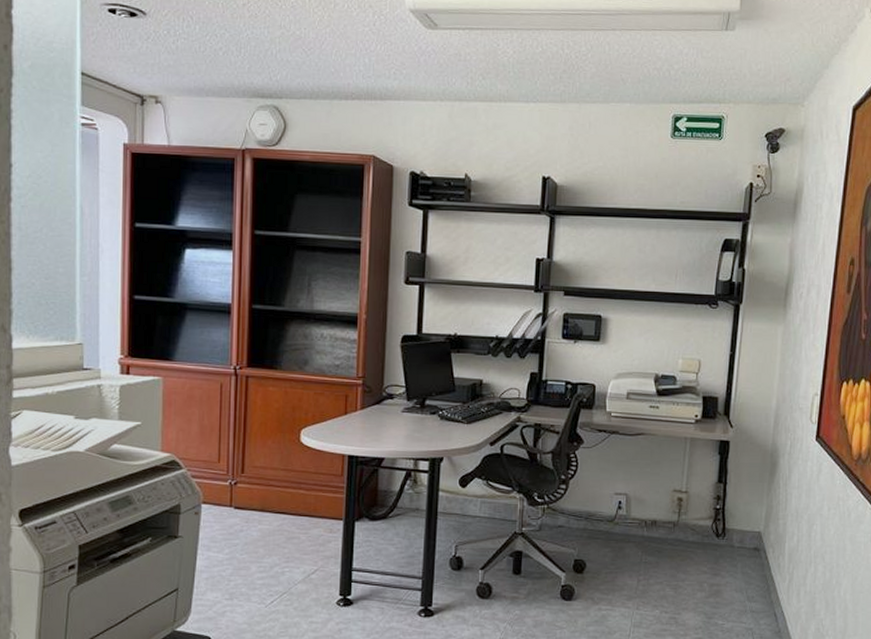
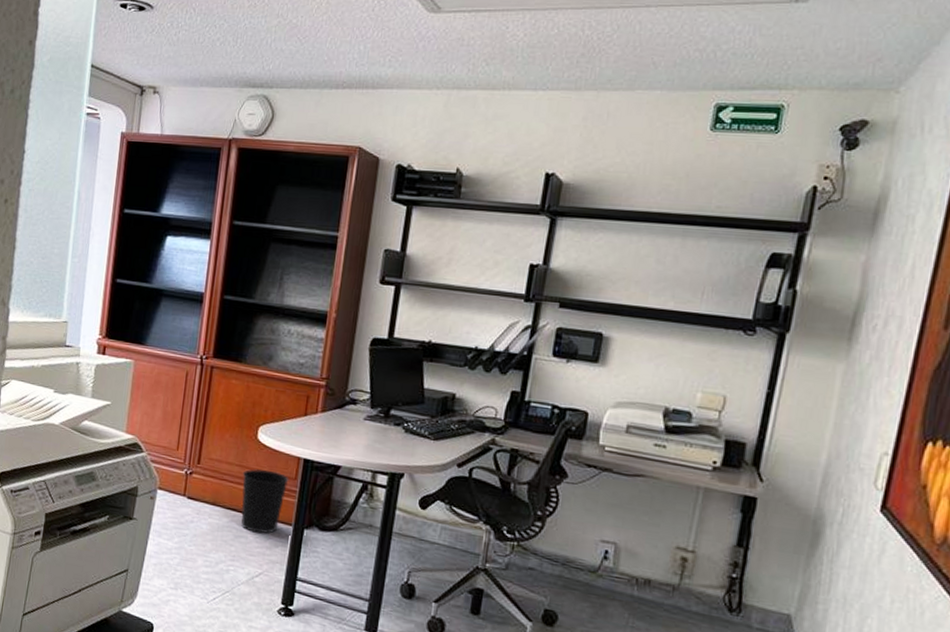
wastebasket: none [288,470,336,532] -> present [241,469,289,534]

